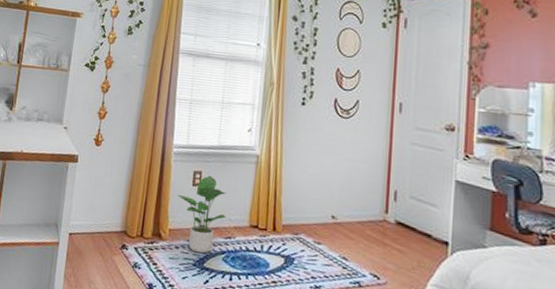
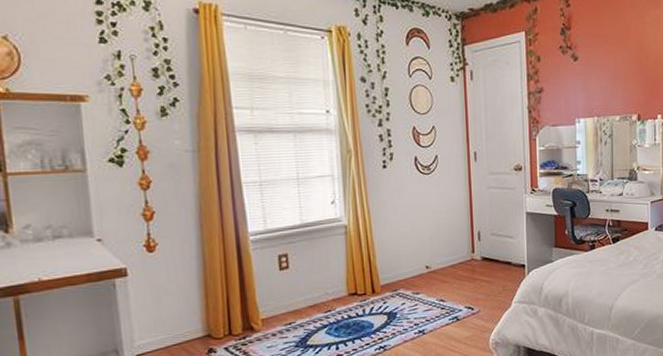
potted plant: present [177,175,226,254] -> none [264,255,323,334]

